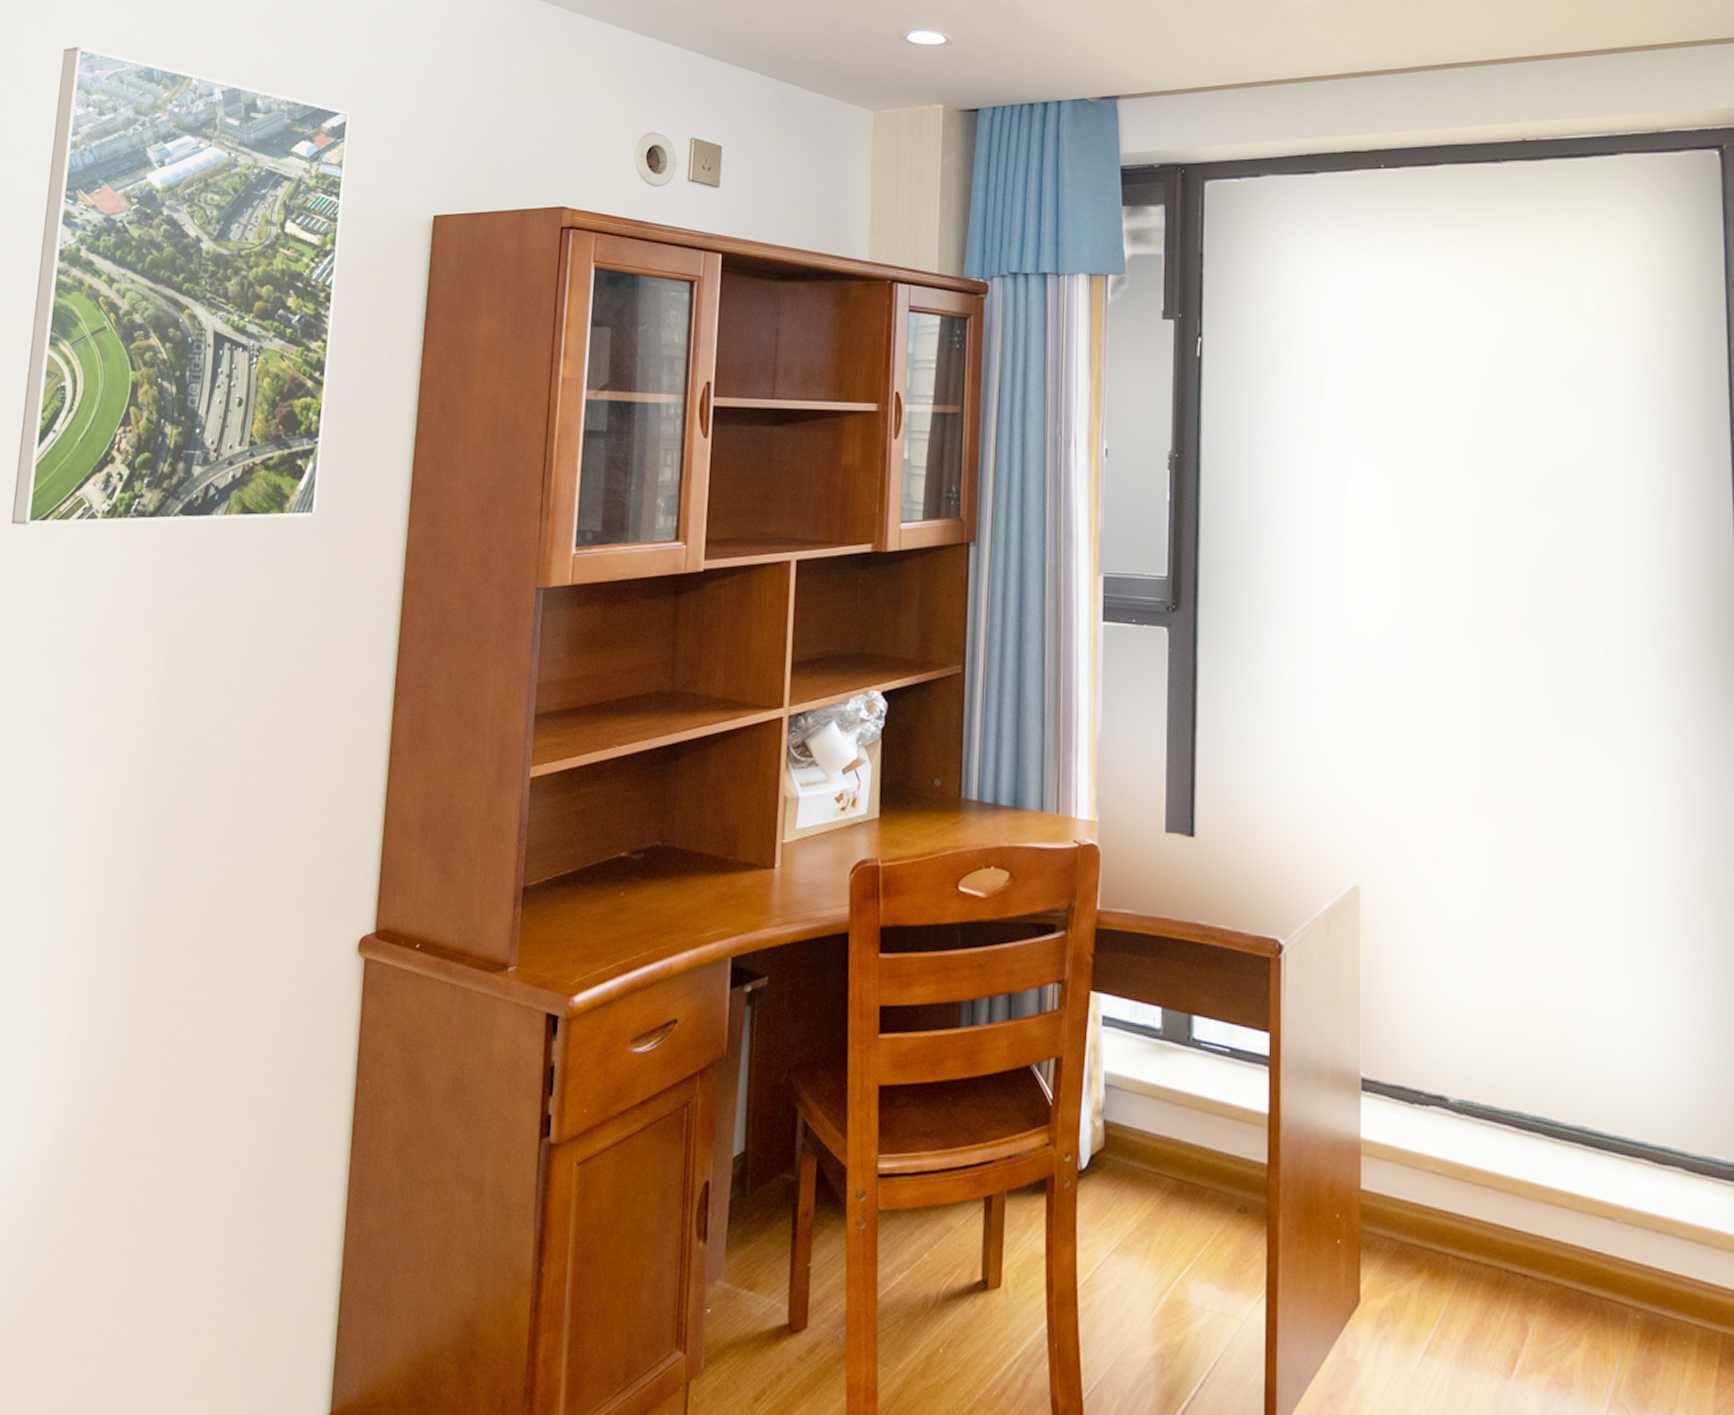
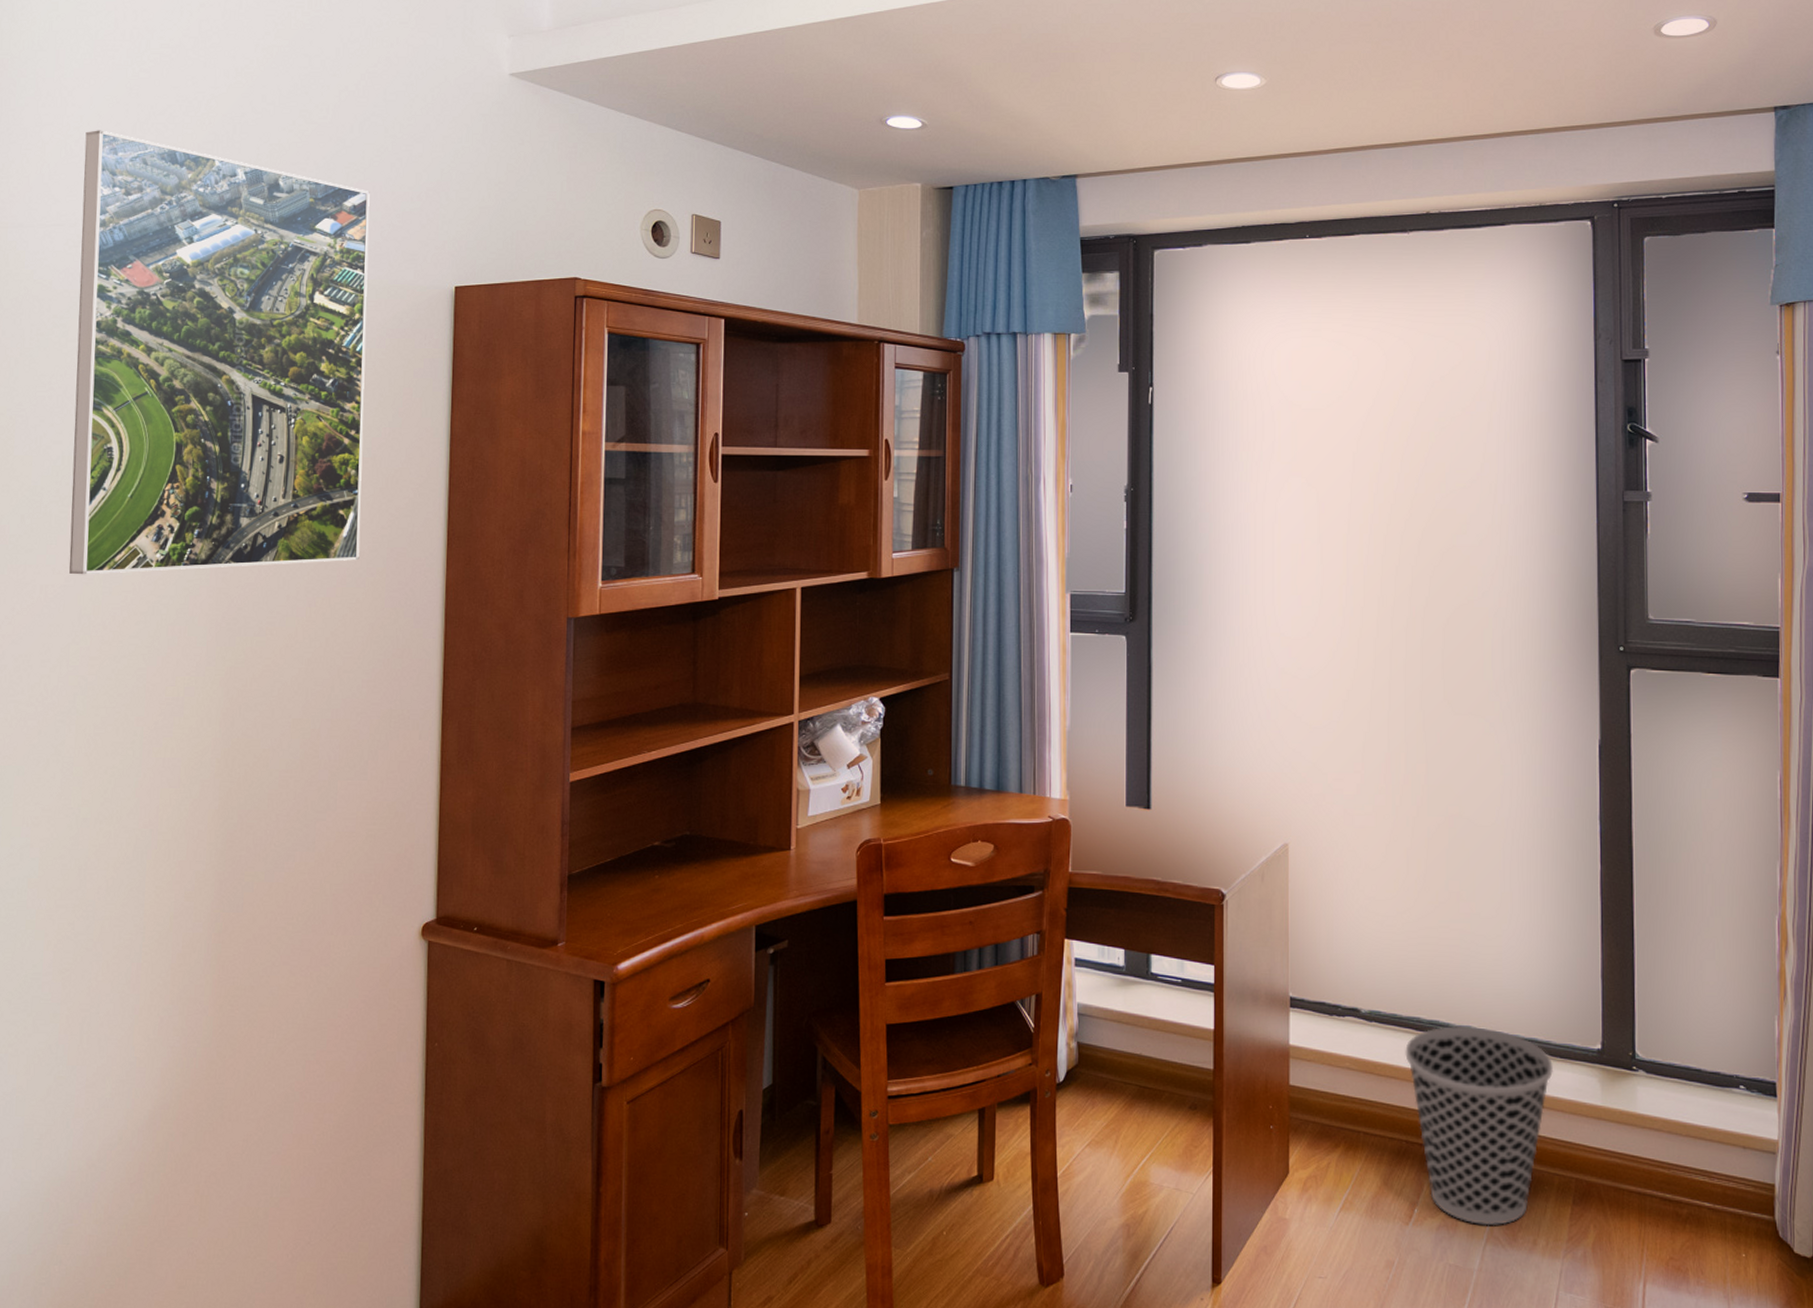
wastebasket: none [1504,1125,1691,1389] -> present [1405,1025,1553,1226]

